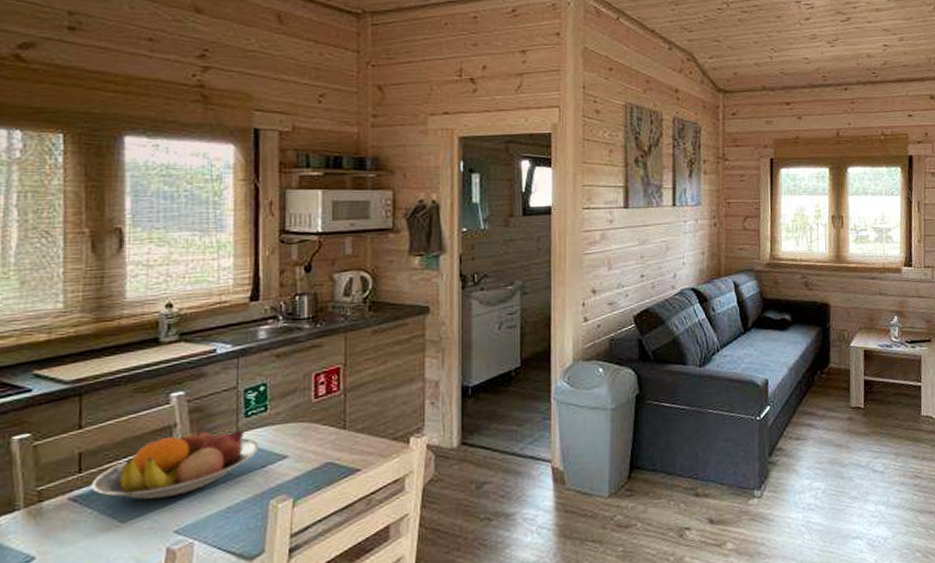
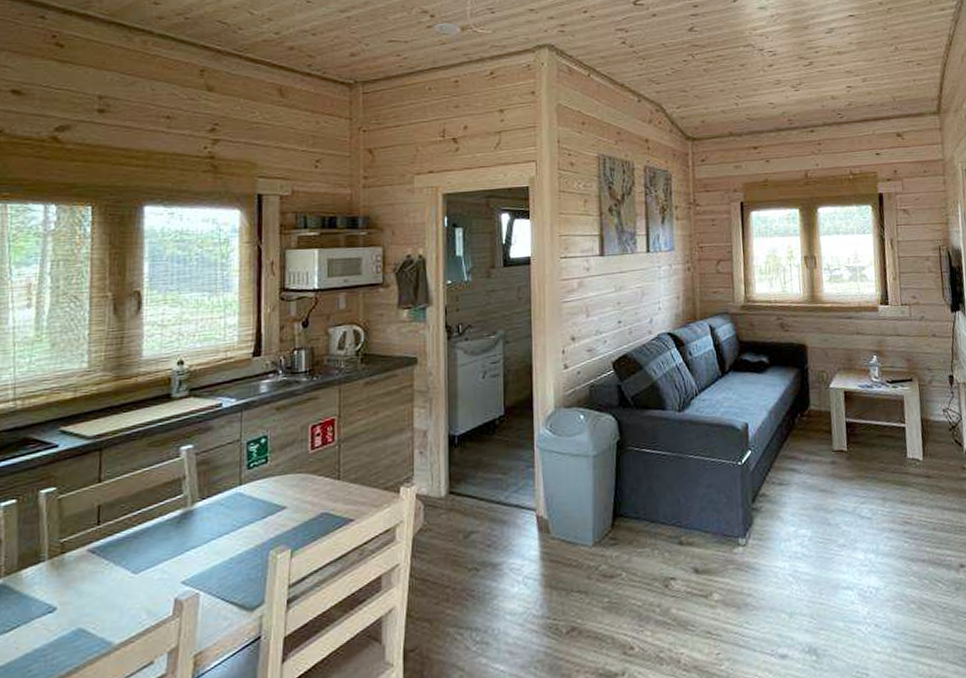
fruit bowl: present [91,427,260,500] -> none [108,479,261,551]

